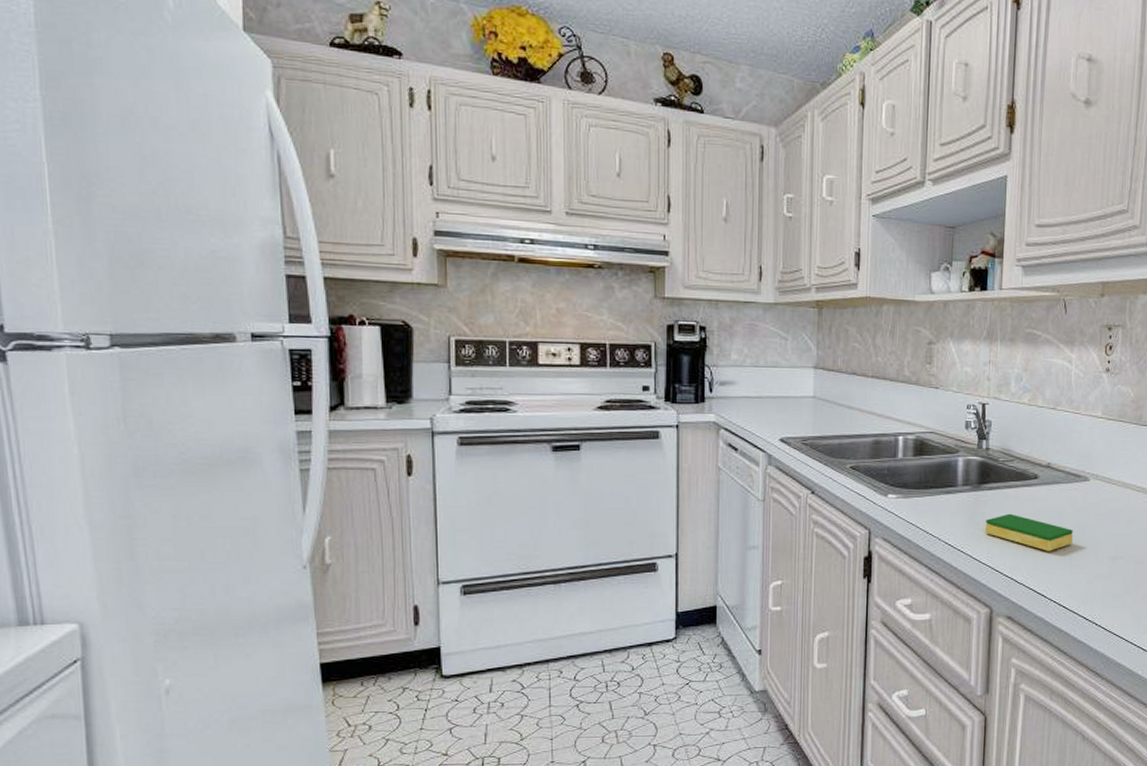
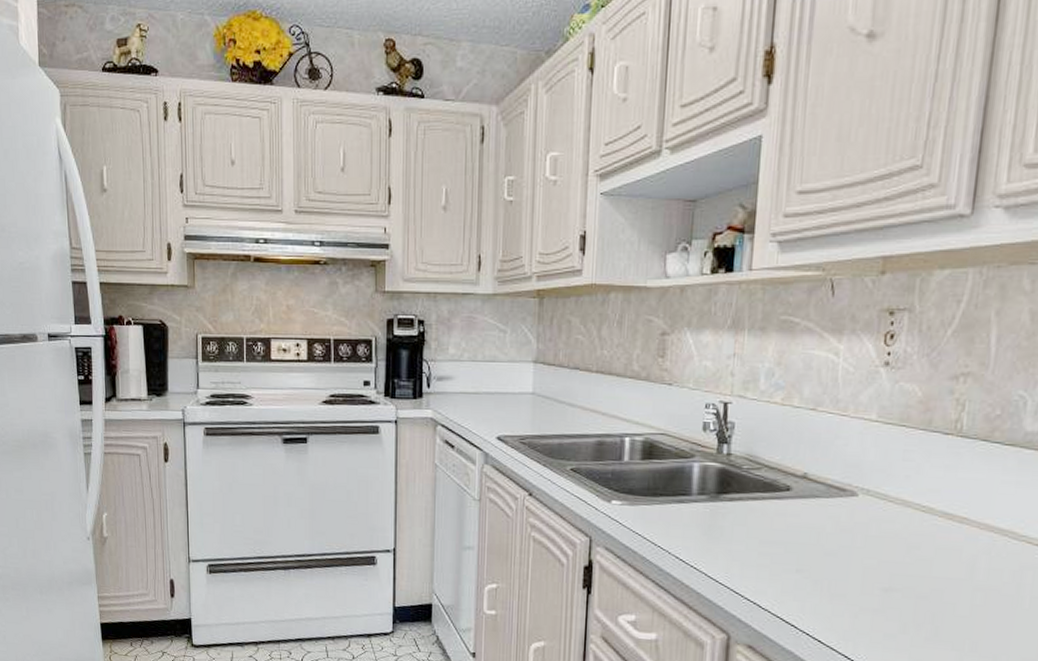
dish sponge: present [984,513,1073,551] -> none [723,529,834,576]

